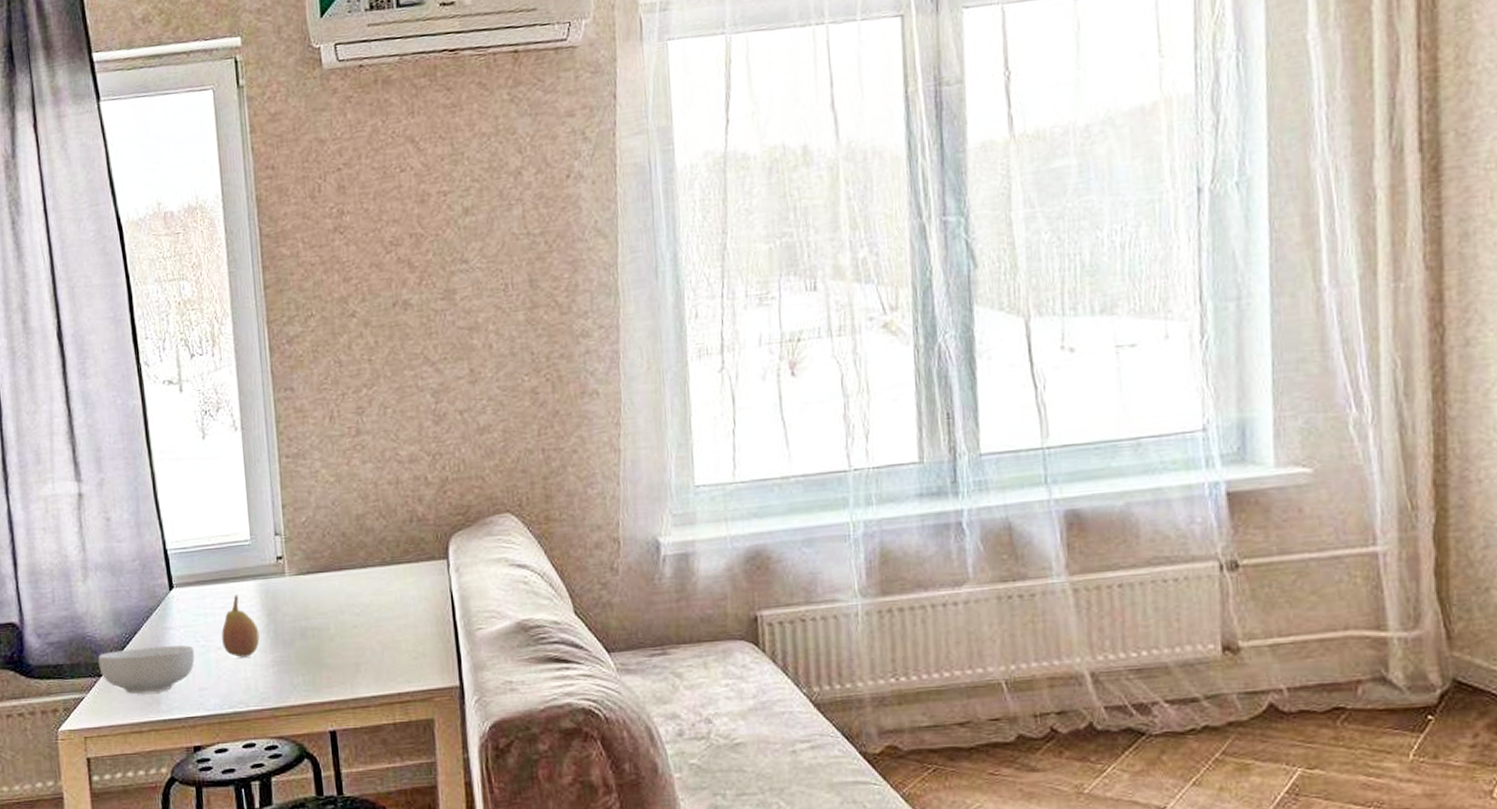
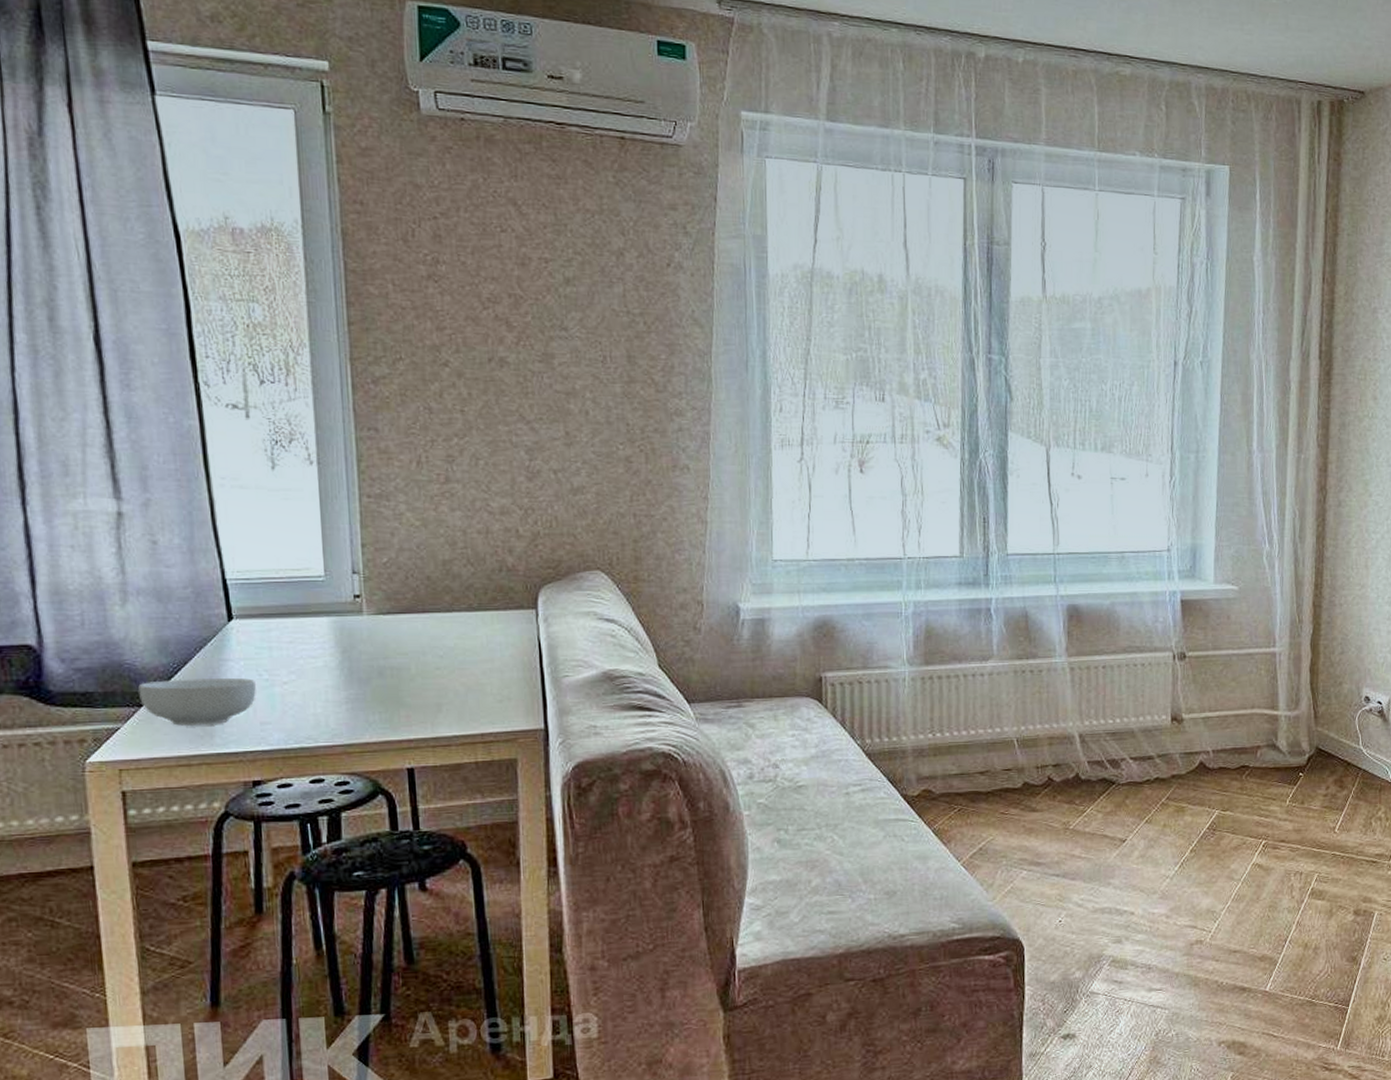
fruit: present [221,595,260,658] -> none [288,630,332,693]

